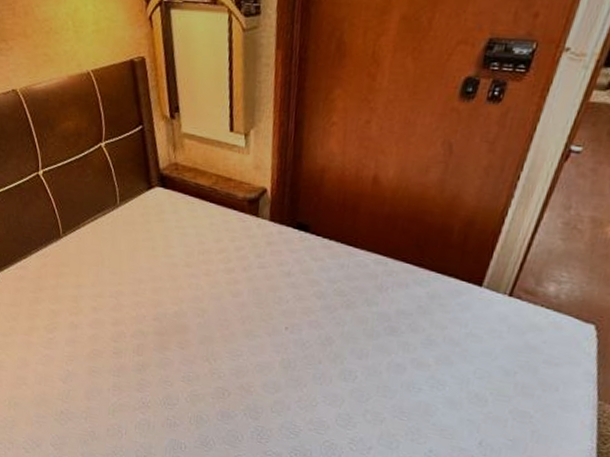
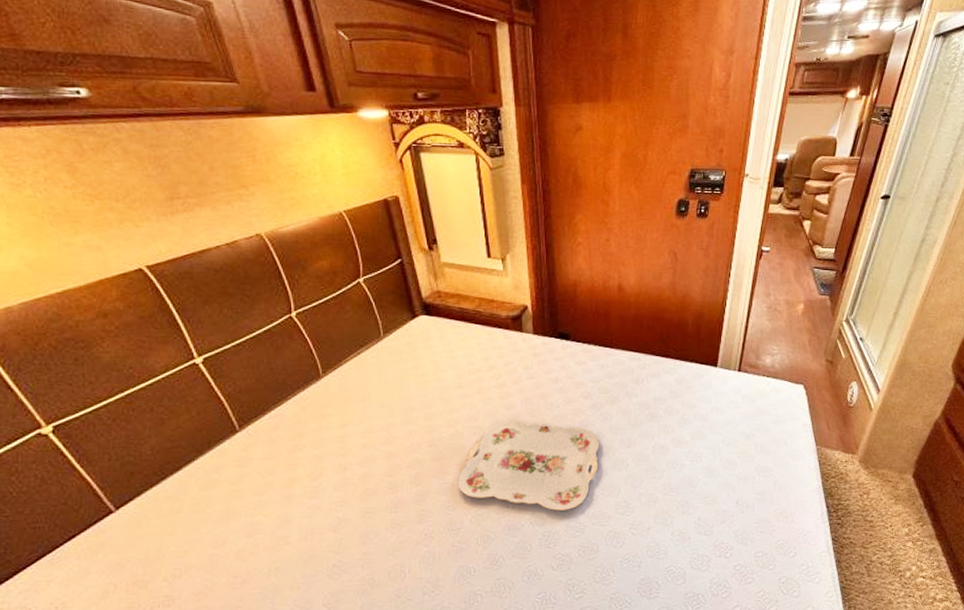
serving tray: none [176,306,327,411] -> present [457,419,599,512]

